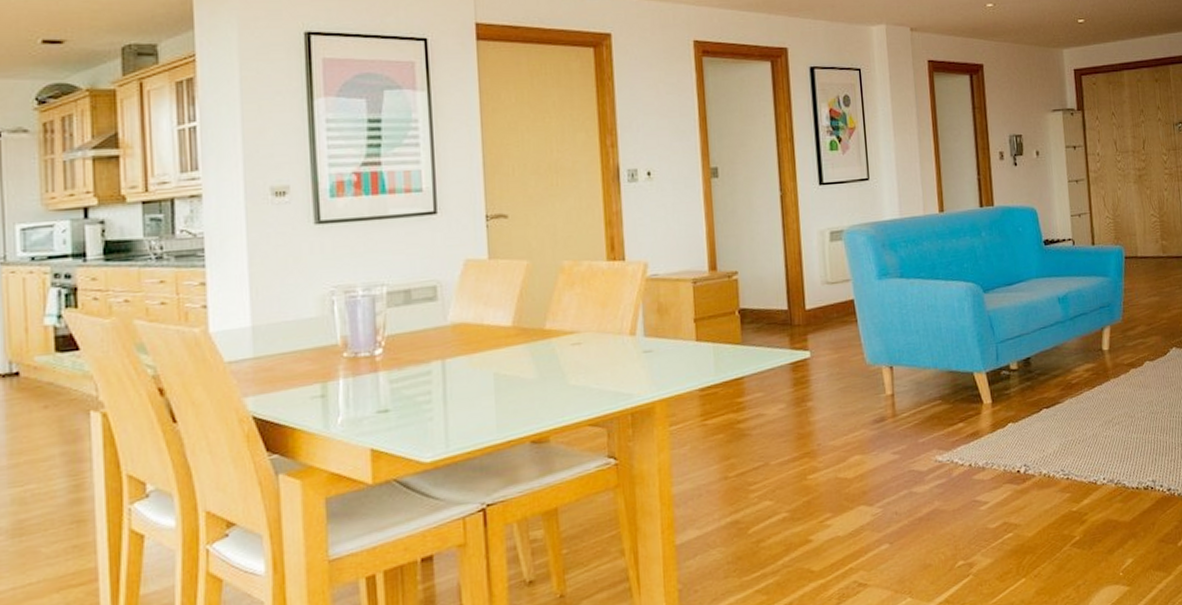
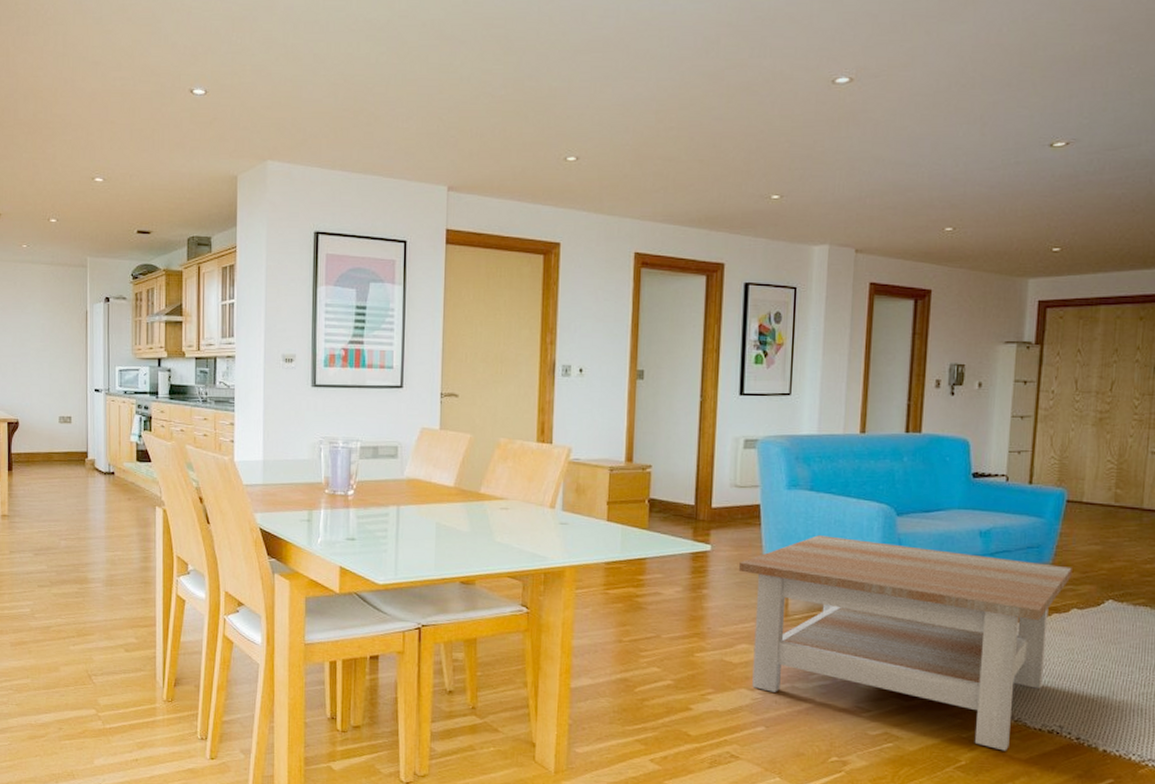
coffee table: none [841,321,1140,517] -> present [739,535,1072,751]

